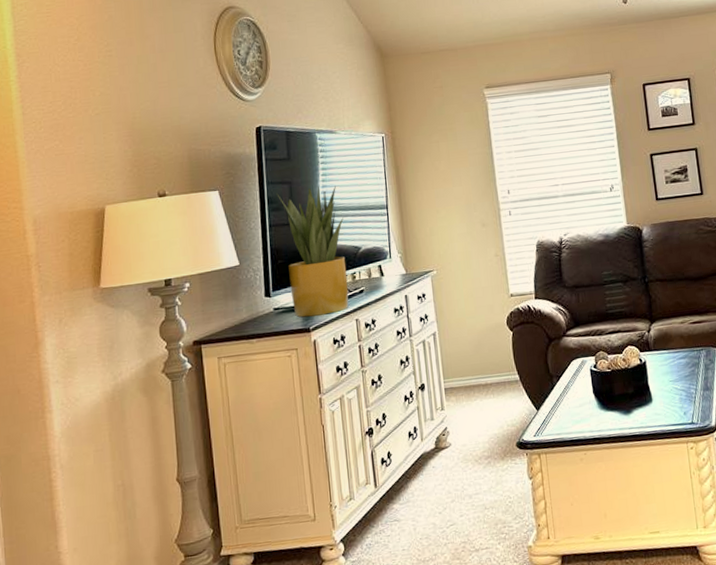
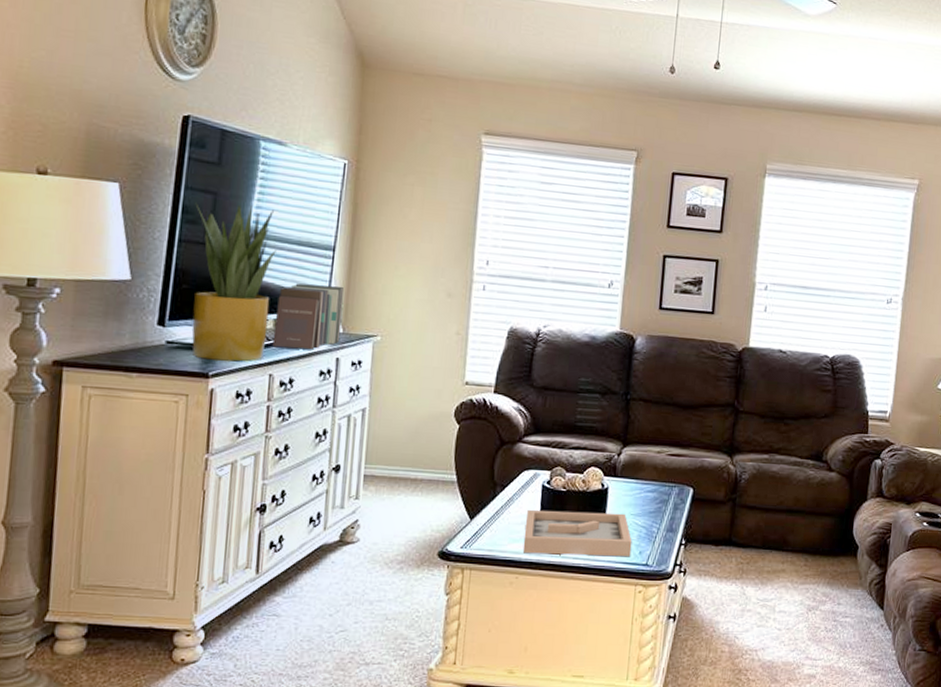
books: none [351,237,405,297] -> present [272,283,344,350]
decorative tray: none [582,381,677,432] -> present [522,510,632,557]

